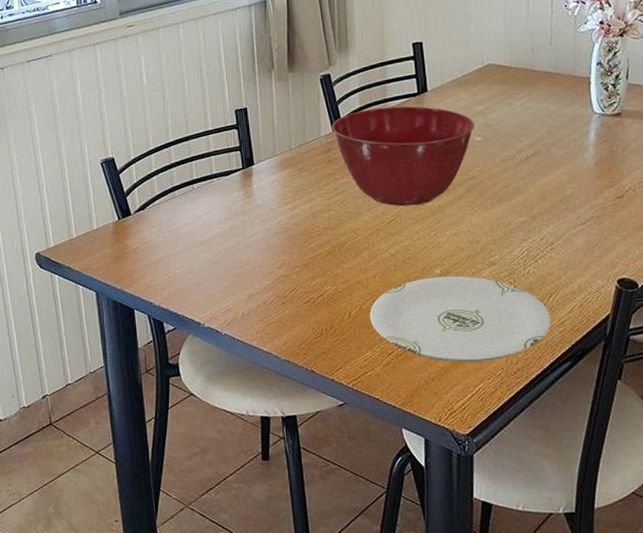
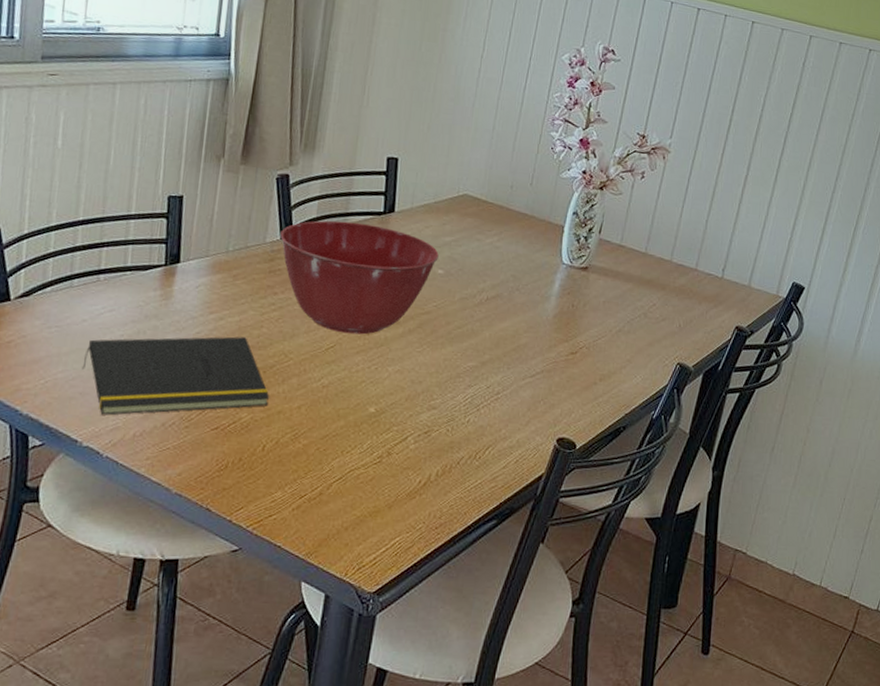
notepad: none [193,221,348,300] -> present [82,336,270,416]
plate: present [369,276,552,362] -> none [286,415,484,513]

